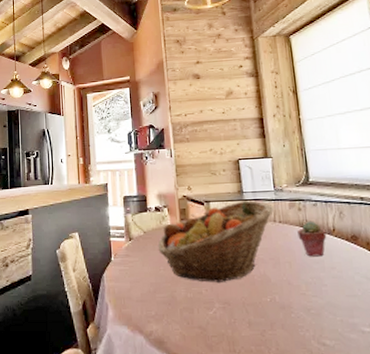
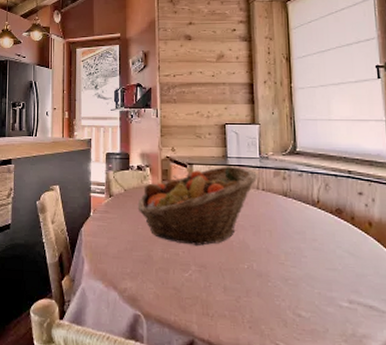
potted succulent: present [297,221,327,257] -> none [280,190,311,228]

